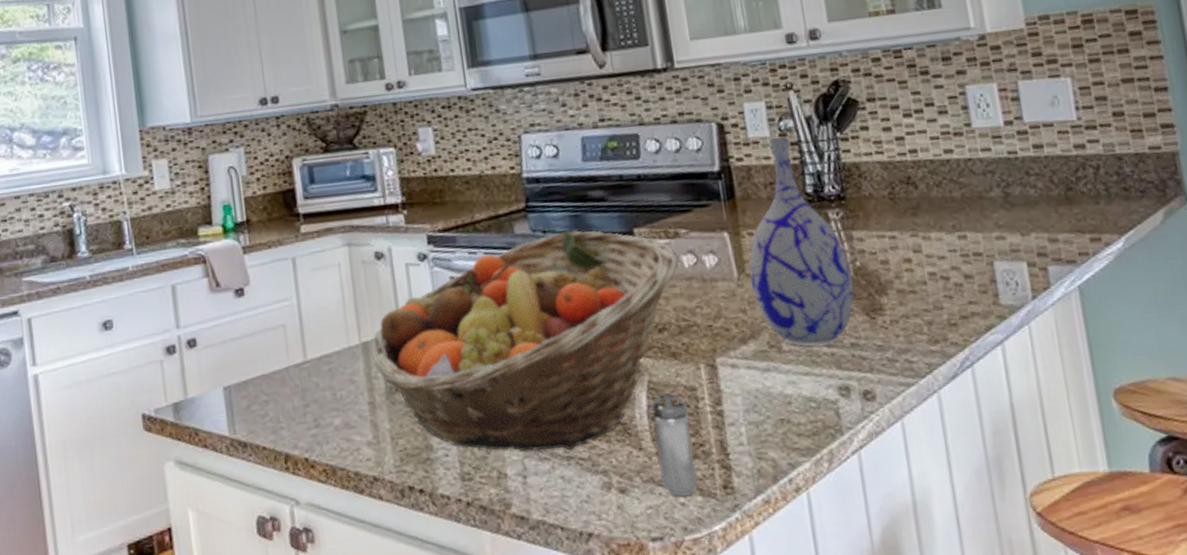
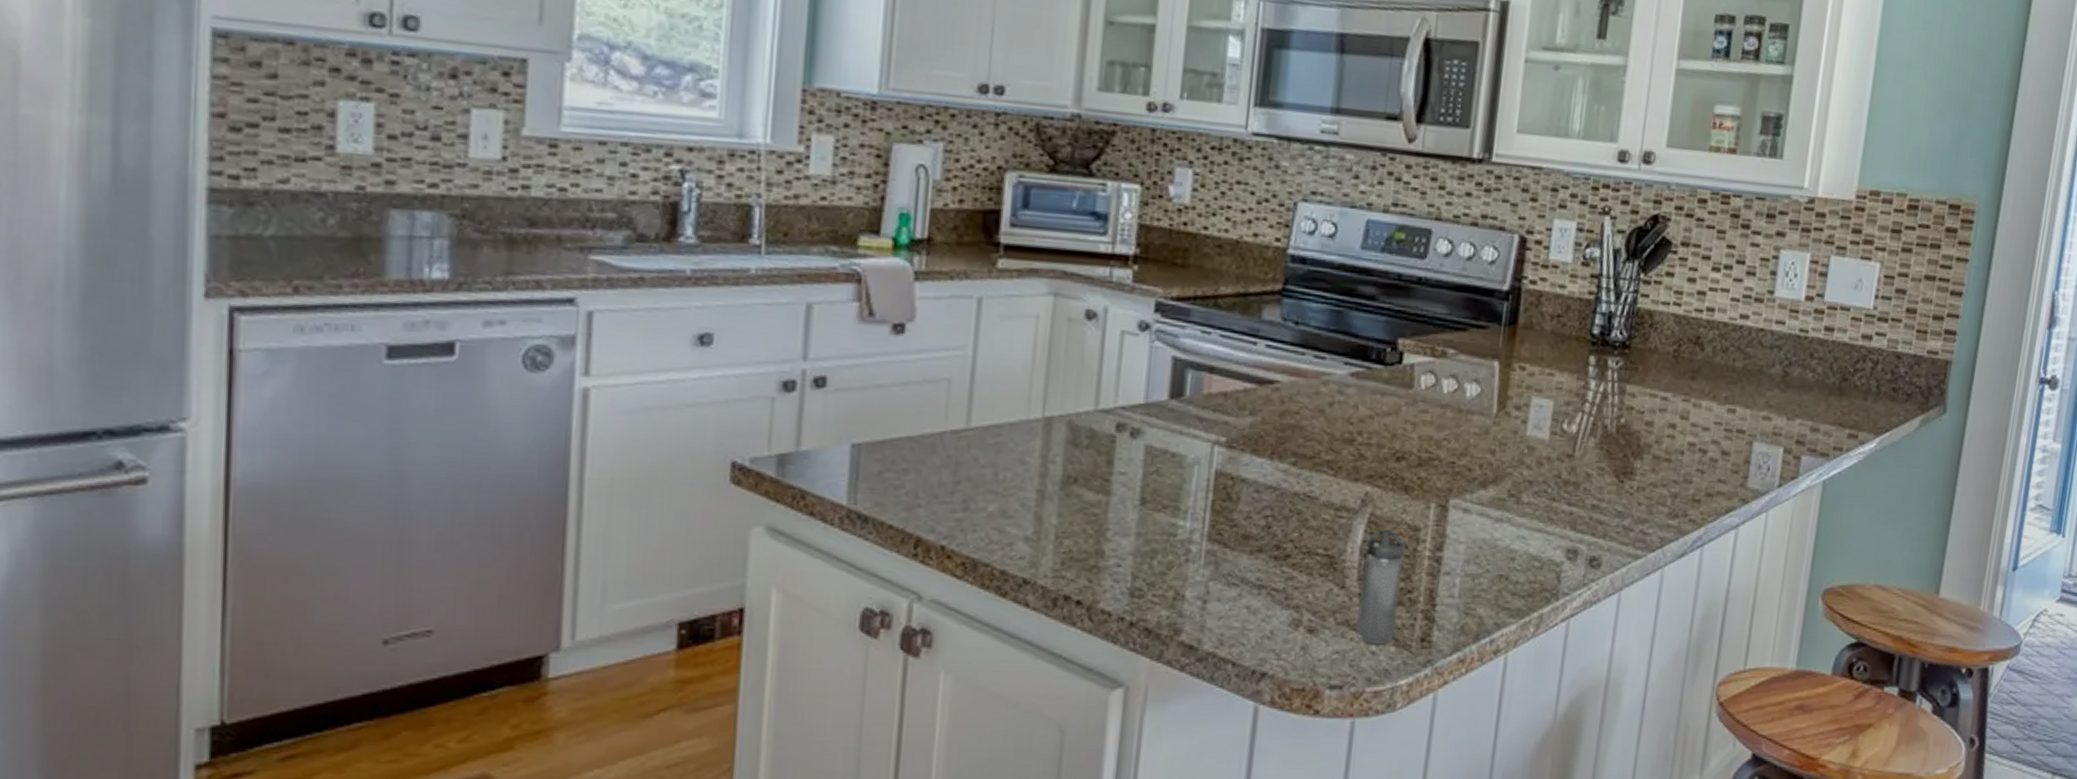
fruit basket: present [371,230,678,452] -> none [1053,327,1438,578]
vase: present [749,136,854,347] -> none [1507,264,1615,503]

